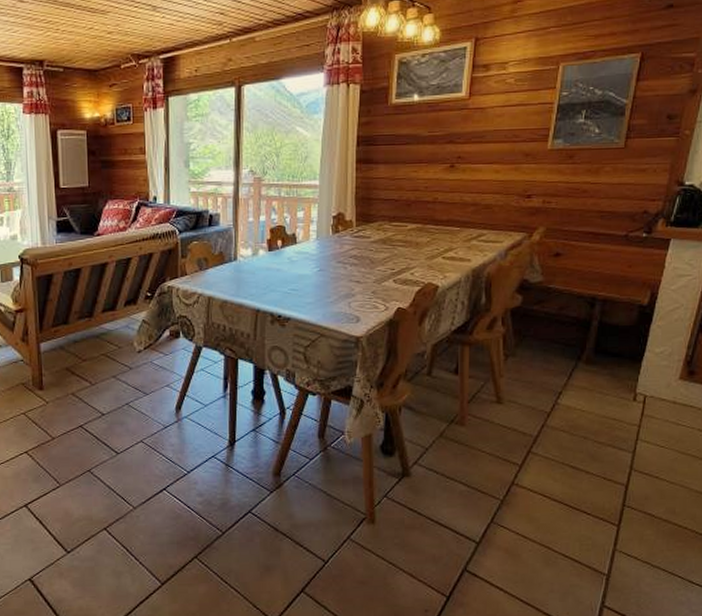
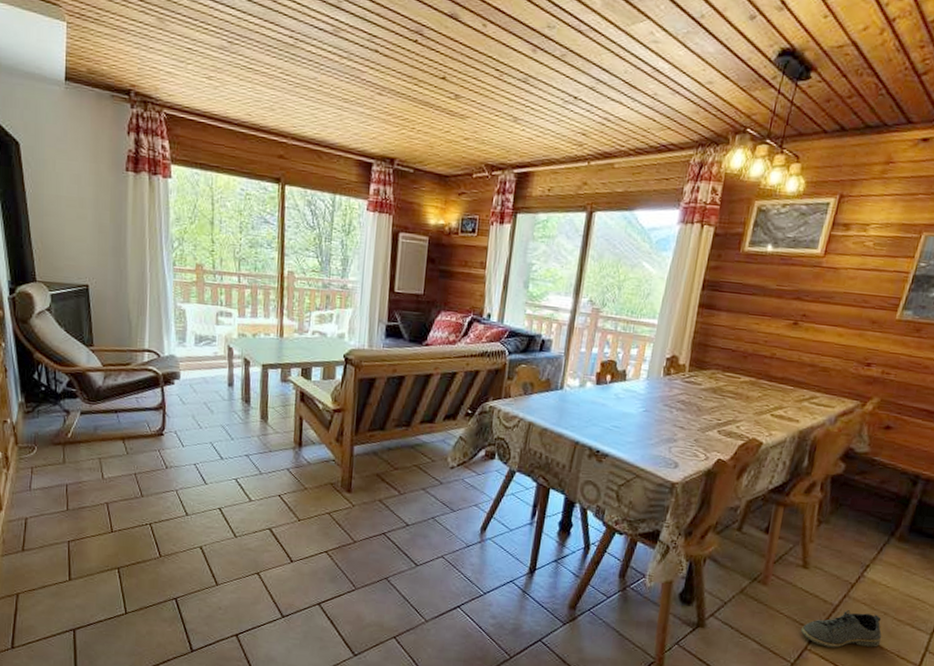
shoe: none [504,439,586,480] -> present [800,610,882,649]

